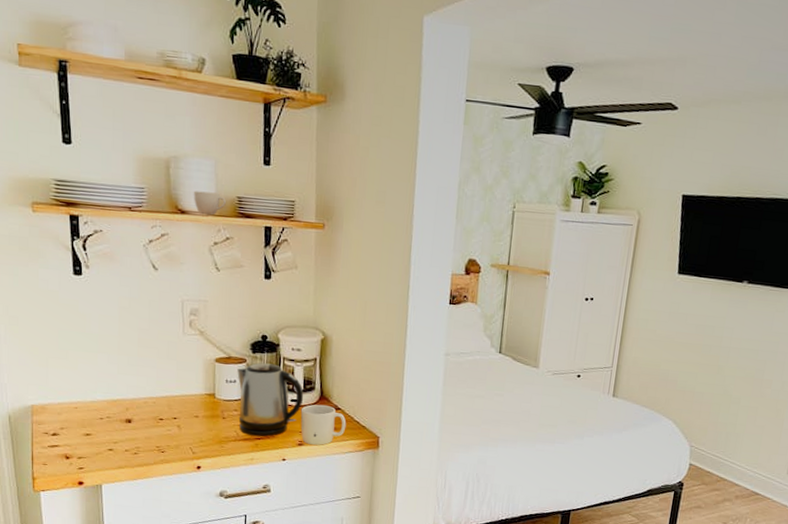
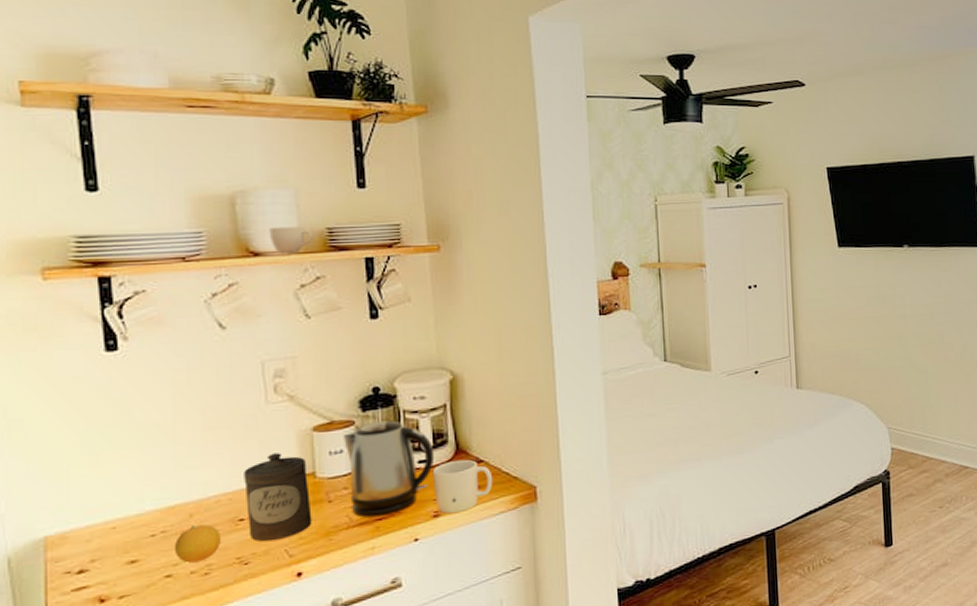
fruit: none [116,417,147,444] -> present [175,524,222,564]
canister: none [164,373,211,440] -> present [244,453,312,542]

